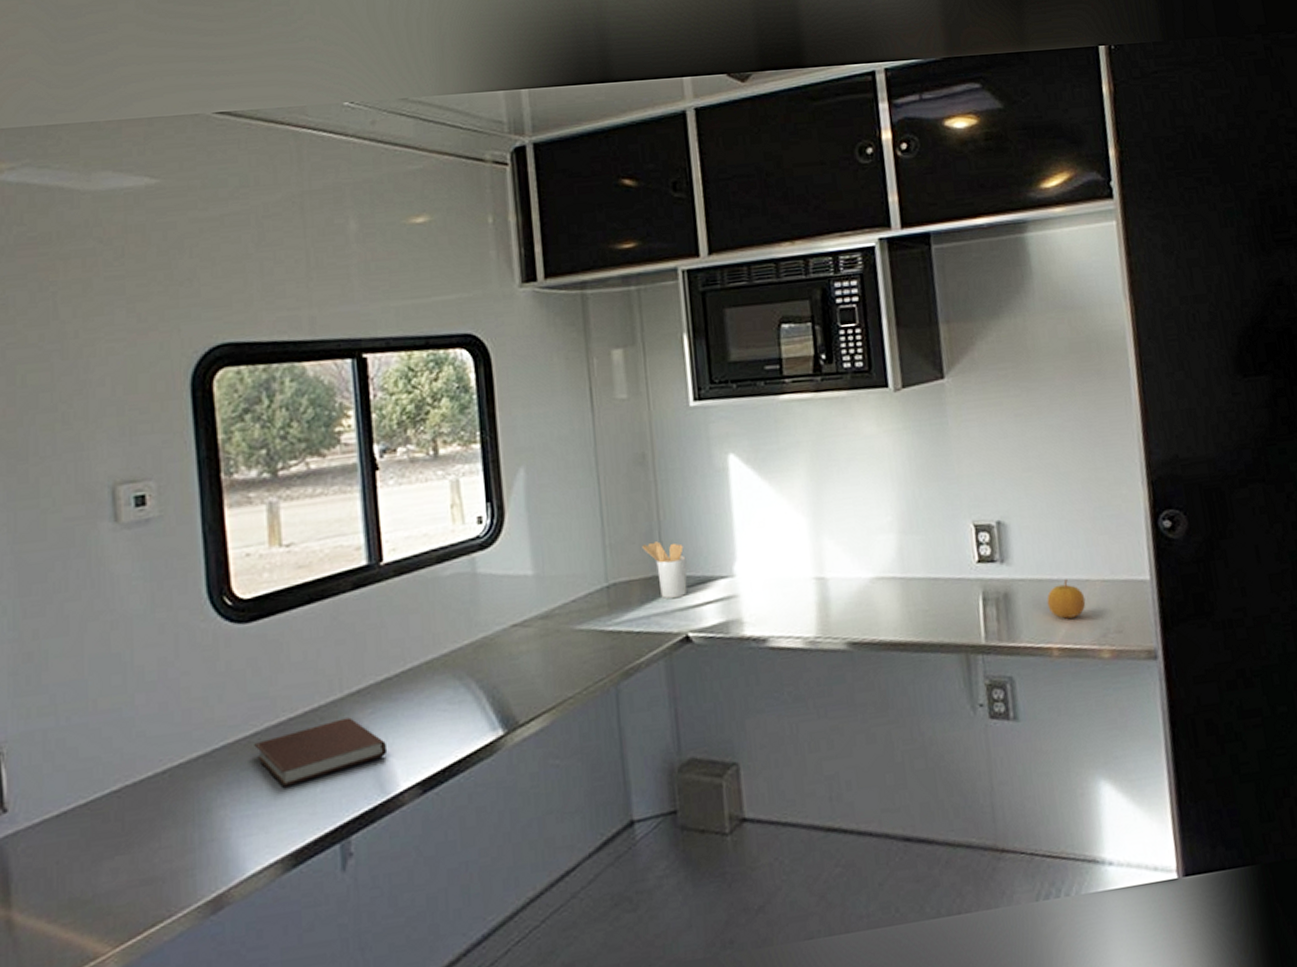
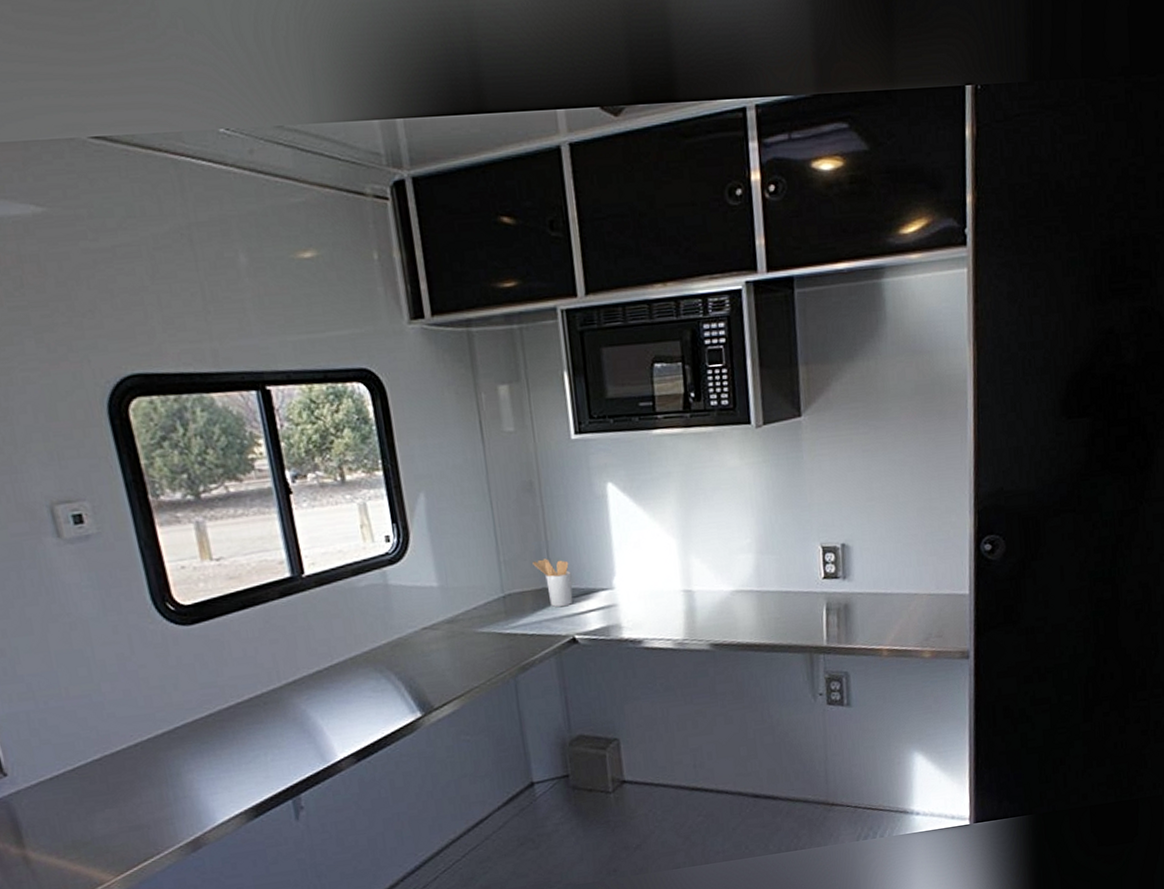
notebook: present [254,717,386,788] -> none [210,702,324,757]
fruit: present [1047,579,1086,619] -> none [880,593,913,626]

